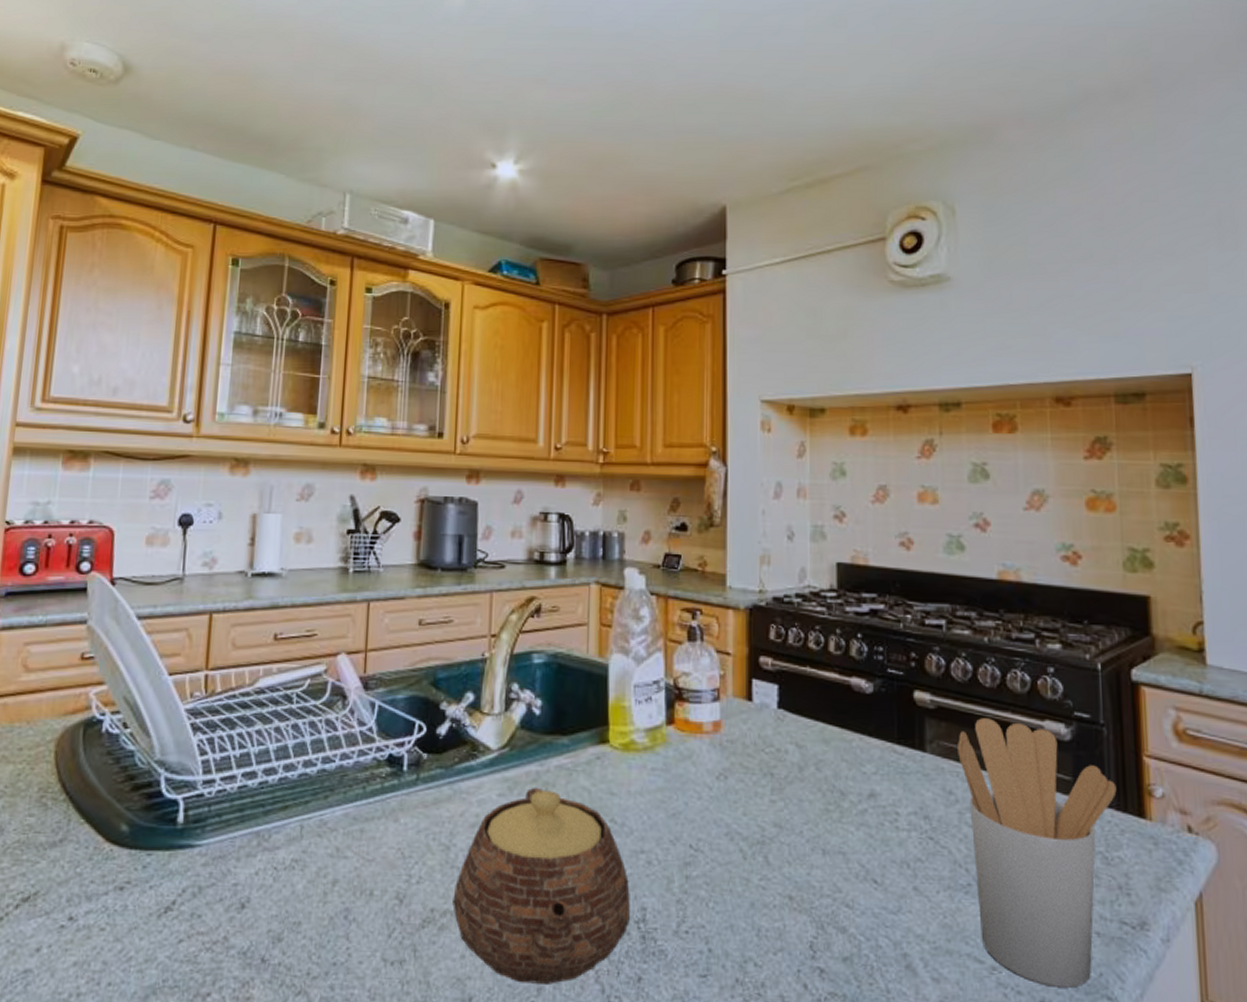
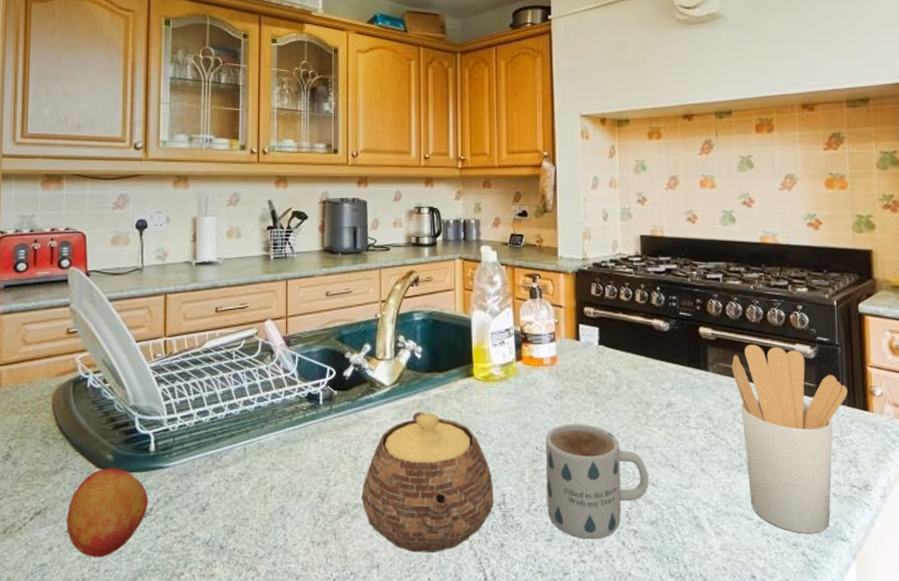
fruit: none [61,842,172,966] -> present [66,467,149,558]
mug: none [702,814,842,979] -> present [546,423,649,539]

